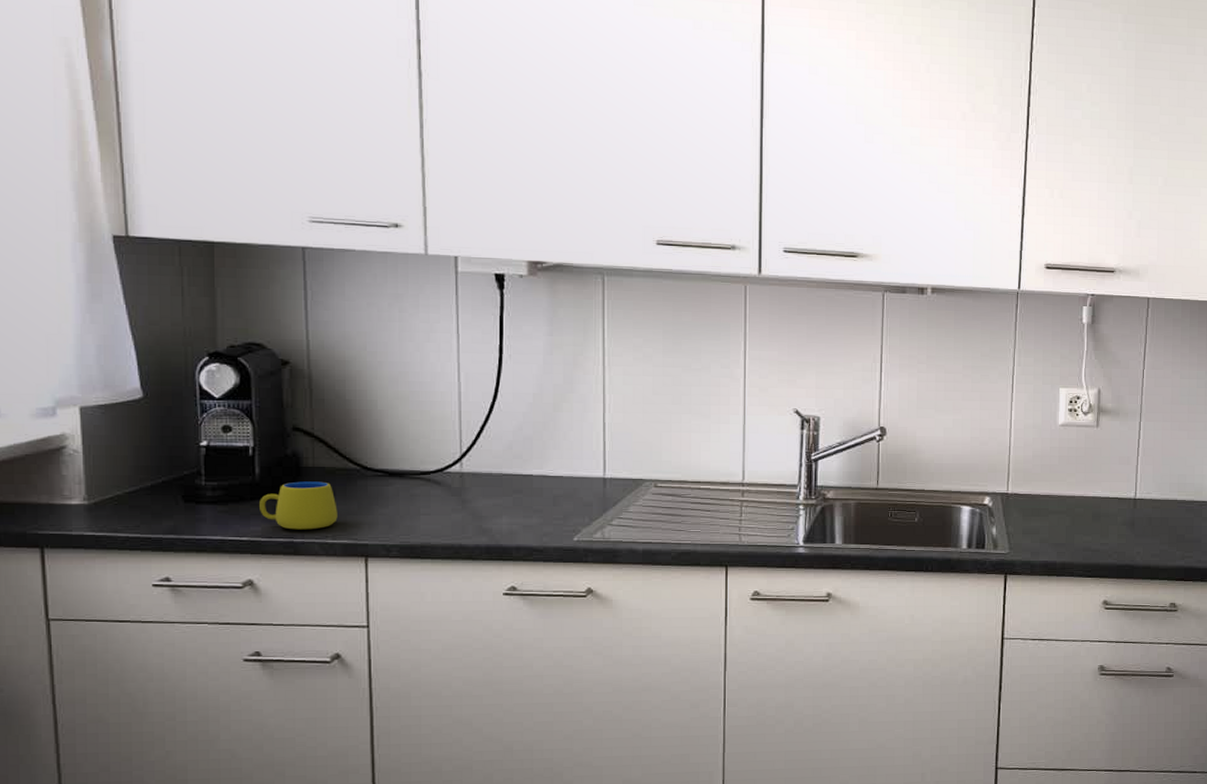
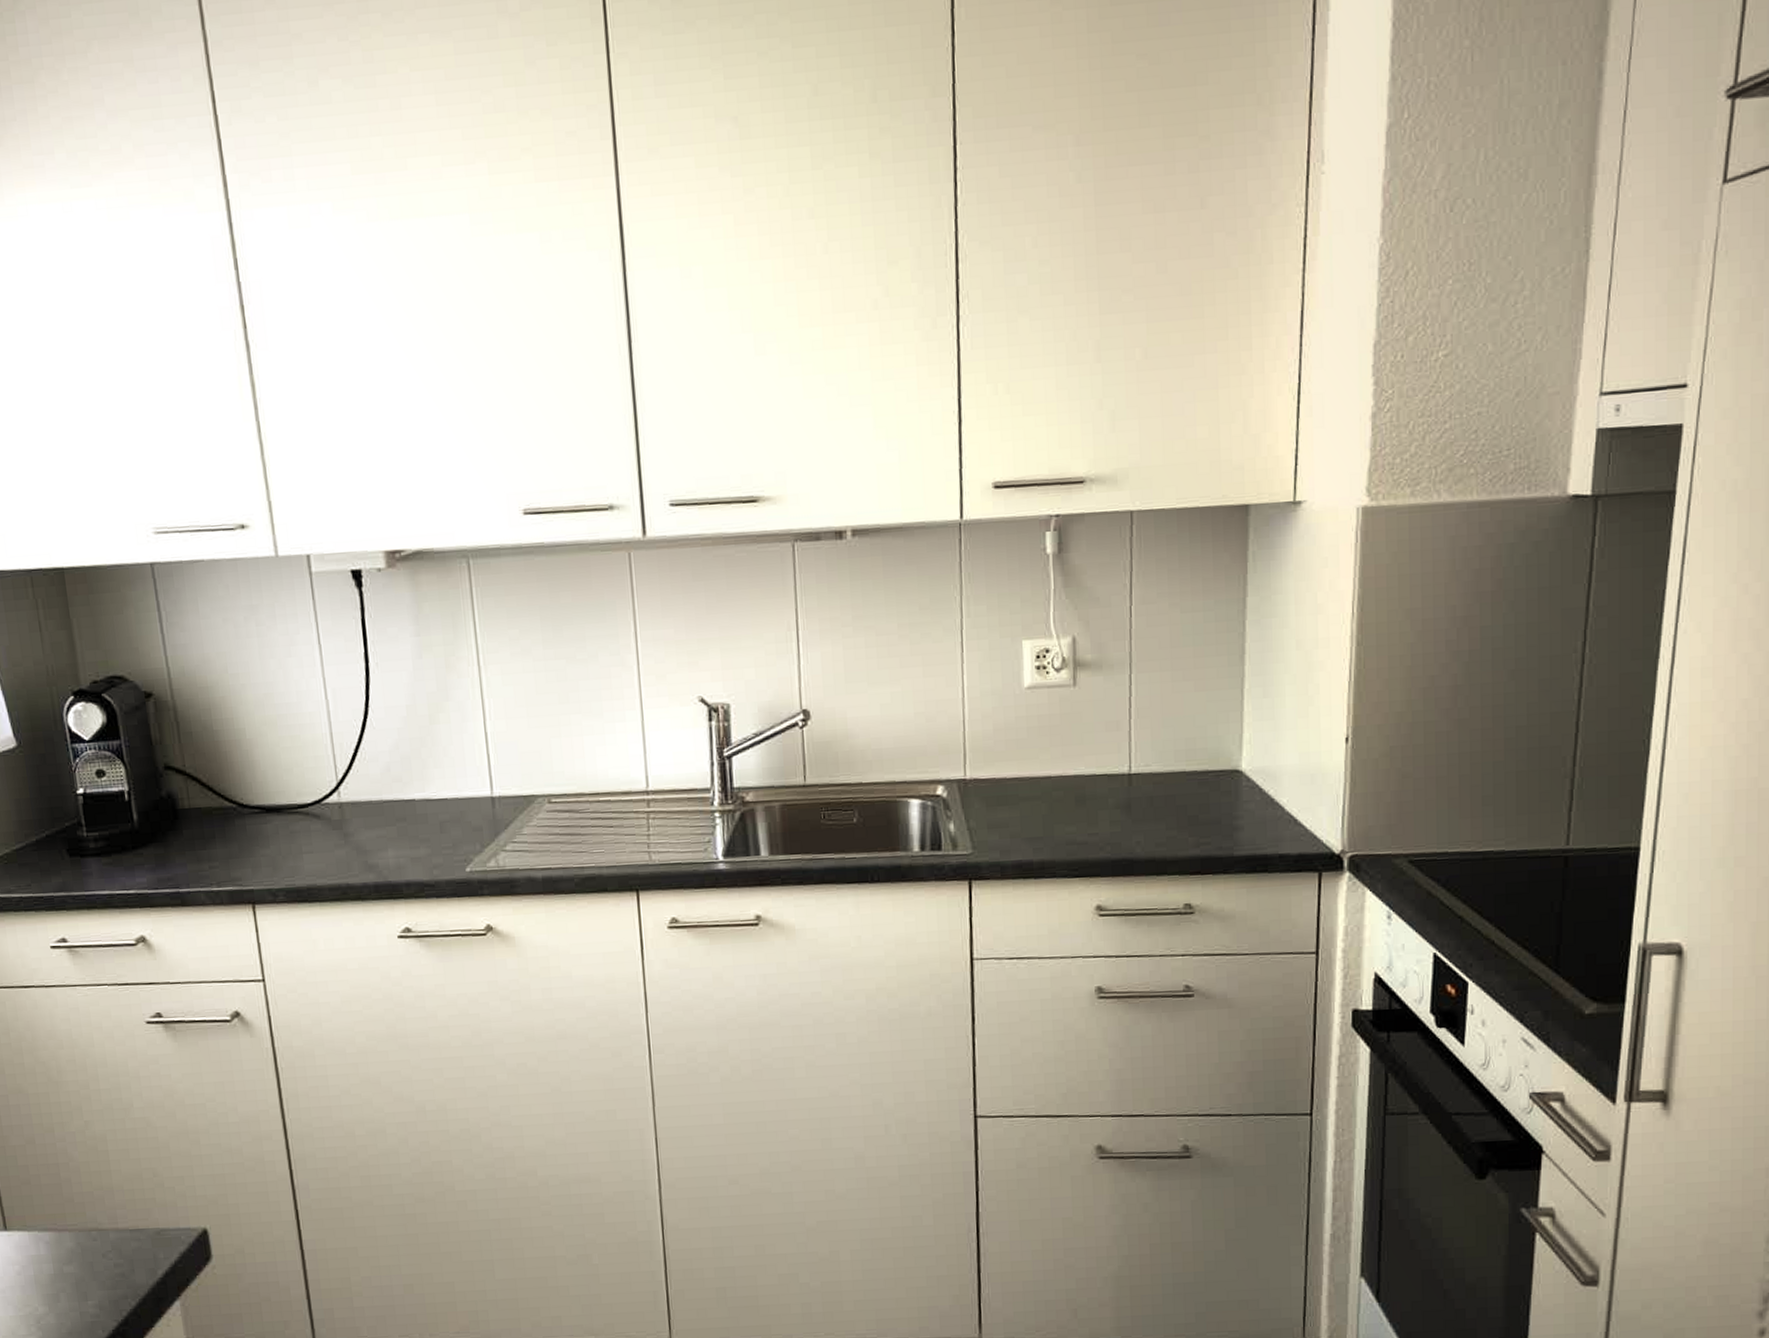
mug: present [260,481,338,530] -> none [141,823,220,879]

